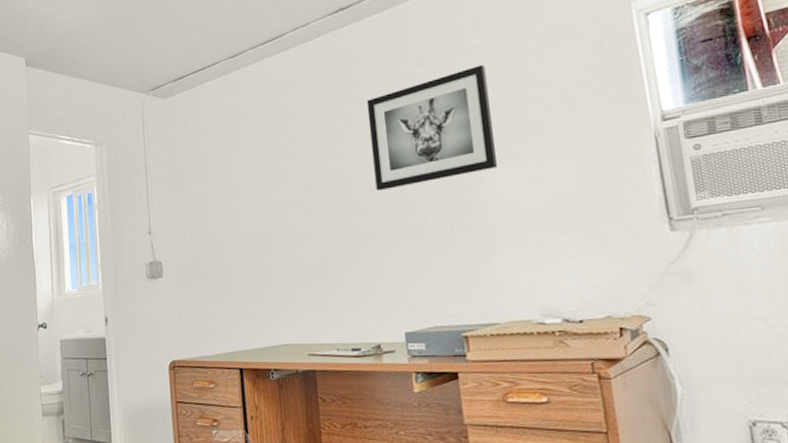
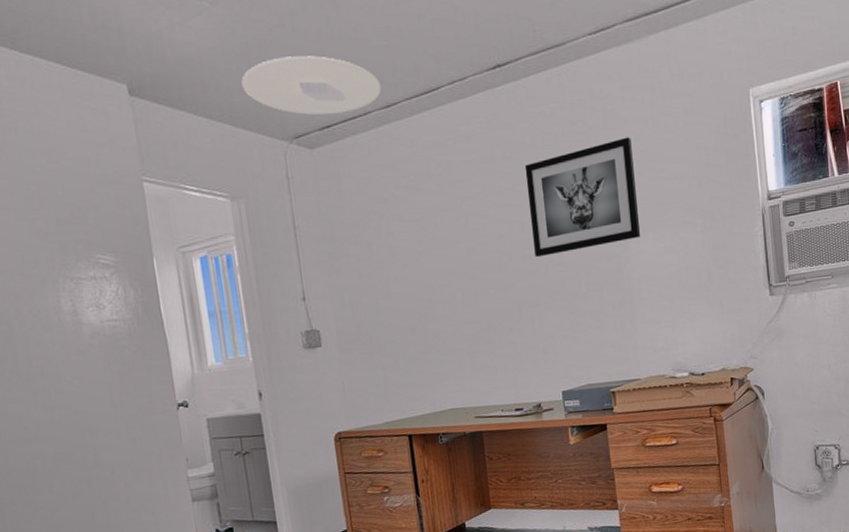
ceiling light: none [111,18,229,70] -> present [241,56,381,115]

